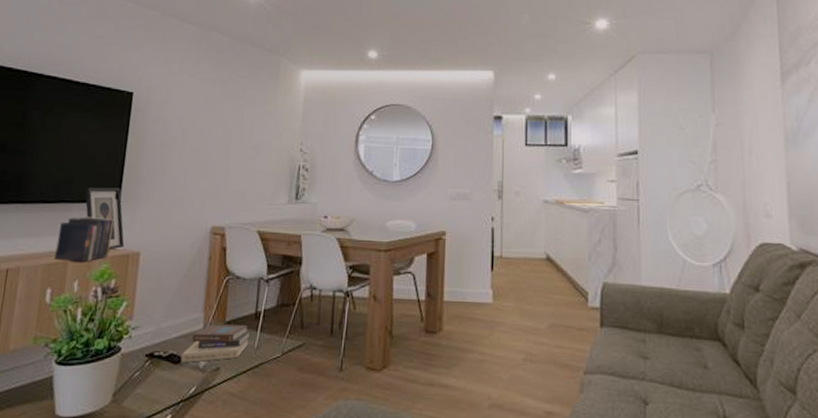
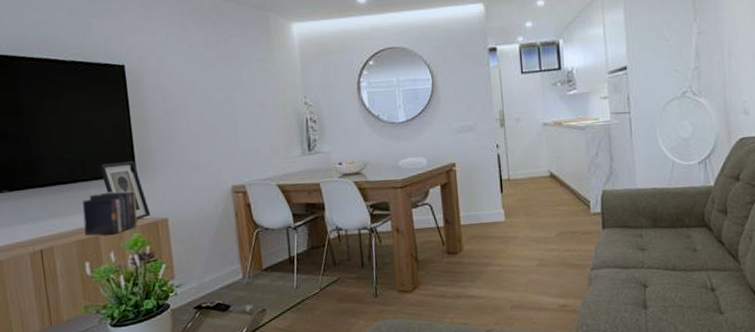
books: present [180,324,251,363] -> none [226,270,289,309]

